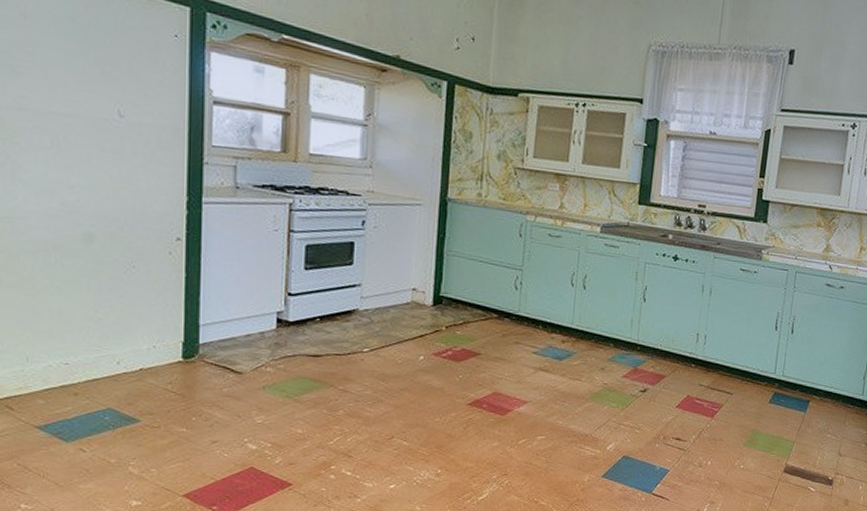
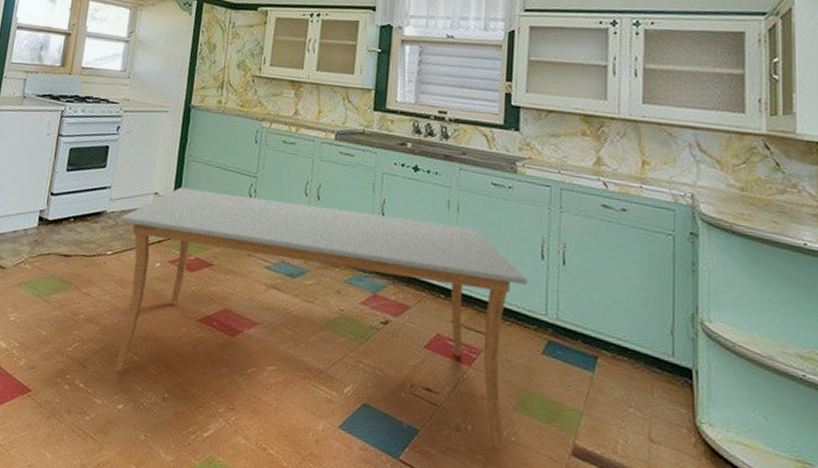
dining table: none [374,282,764,476] -> present [113,187,529,450]

